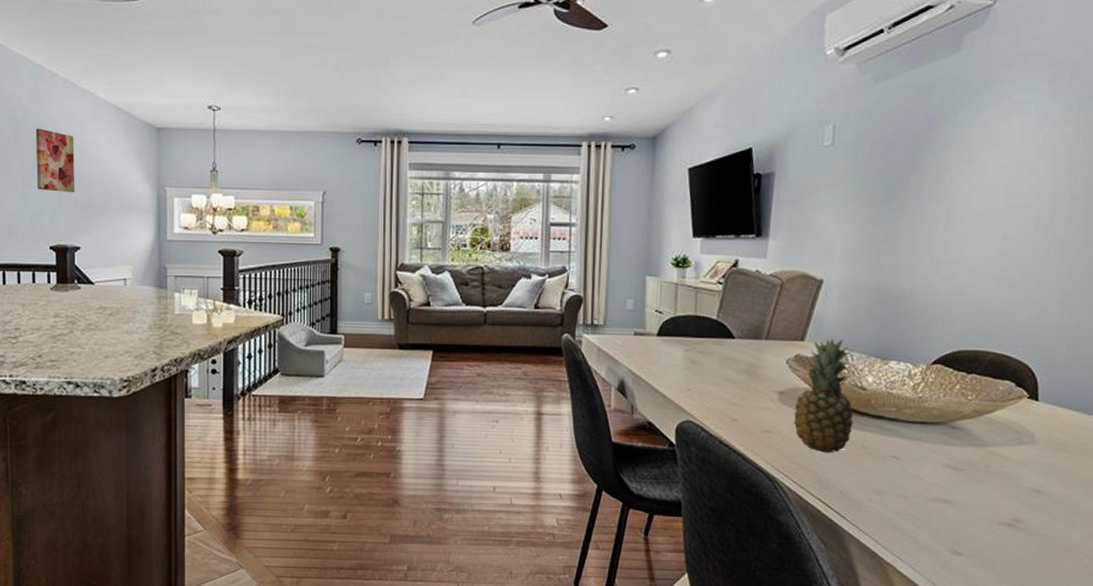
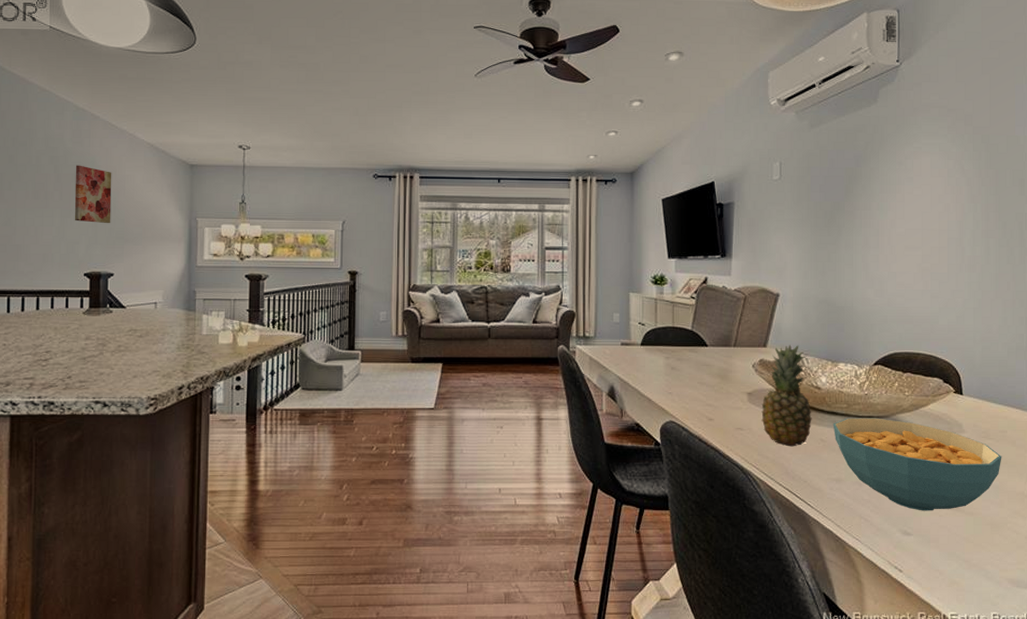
cereal bowl: none [877,423,1081,530] -> present [833,418,1002,511]

